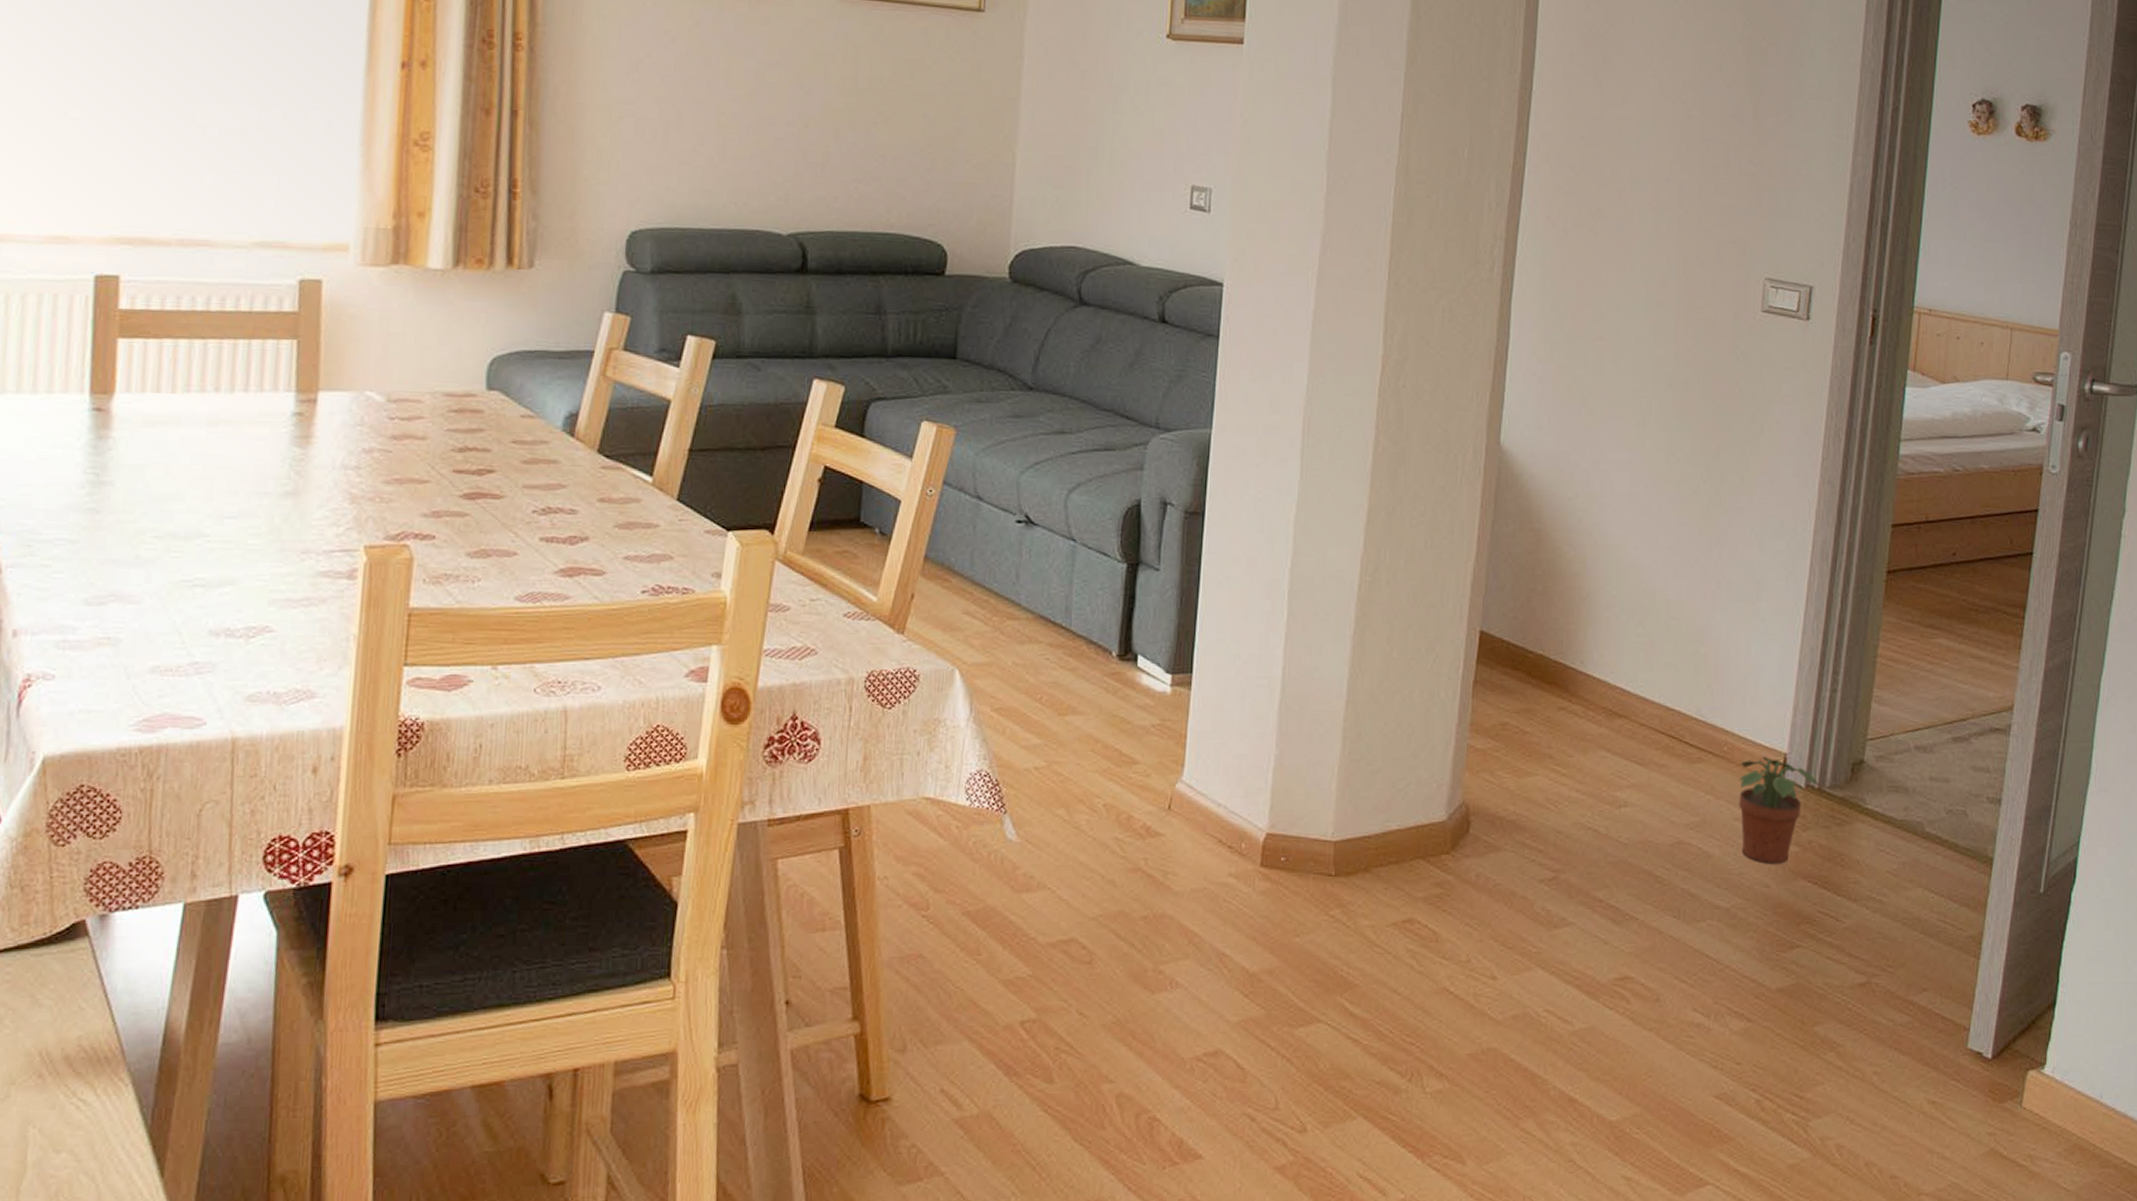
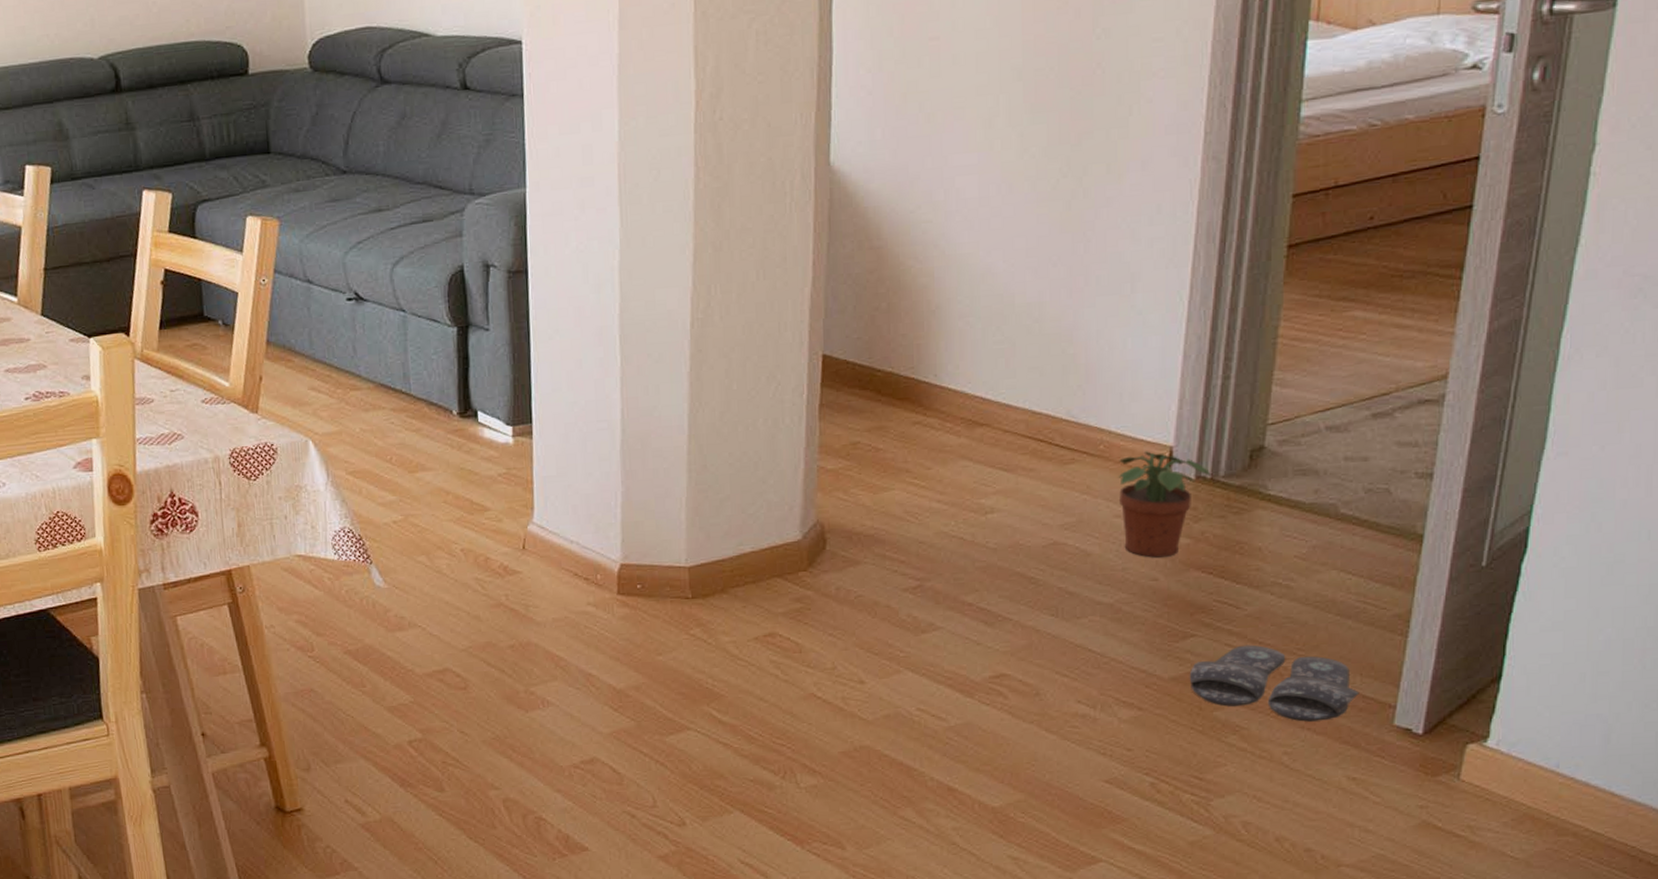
slippers: none [1794,959,1939,1041] -> present [1189,644,1359,722]

